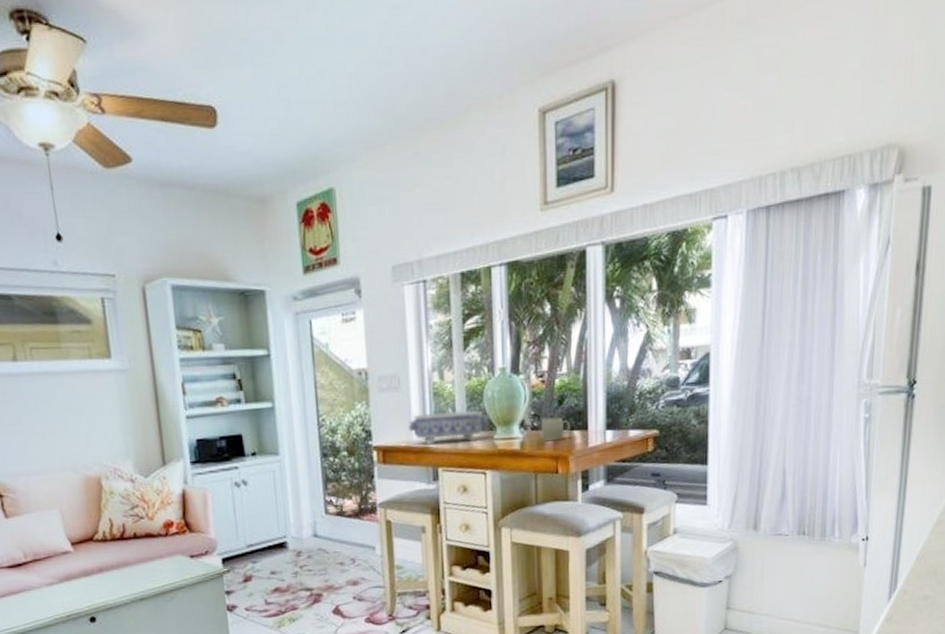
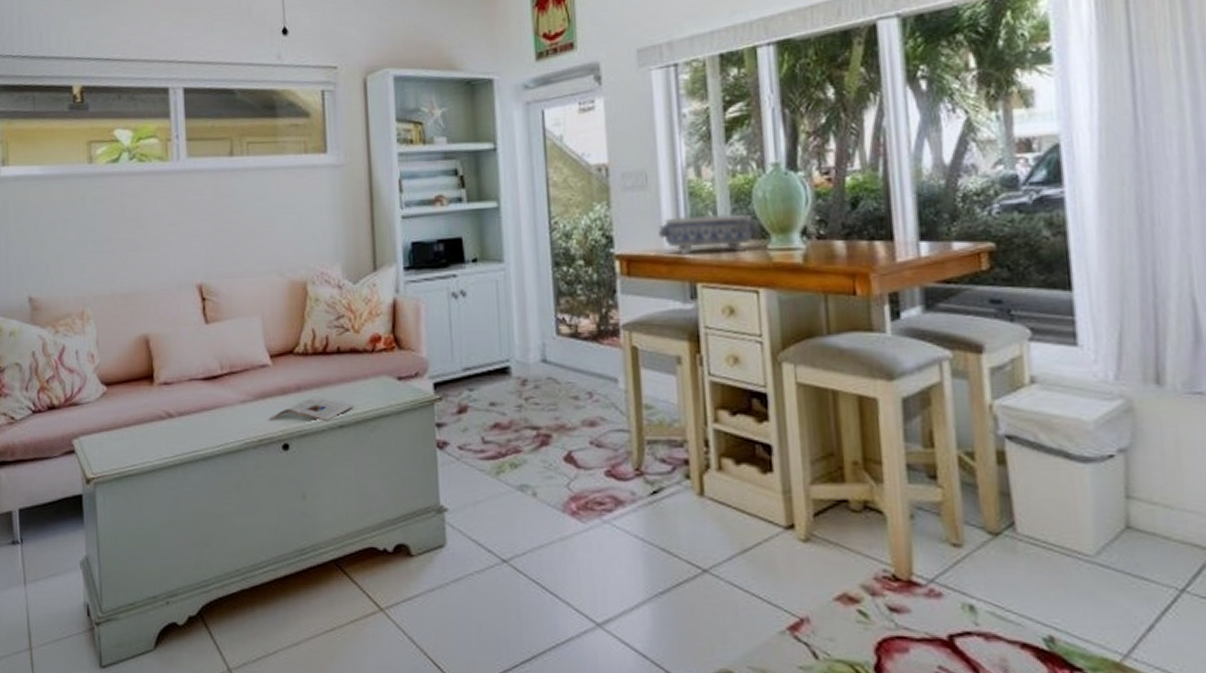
magazine: none [75,575,152,599] -> present [269,396,353,422]
mug: present [541,417,570,442] -> none [829,223,870,254]

